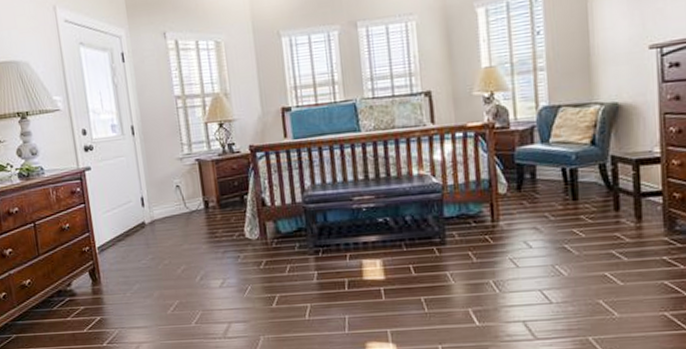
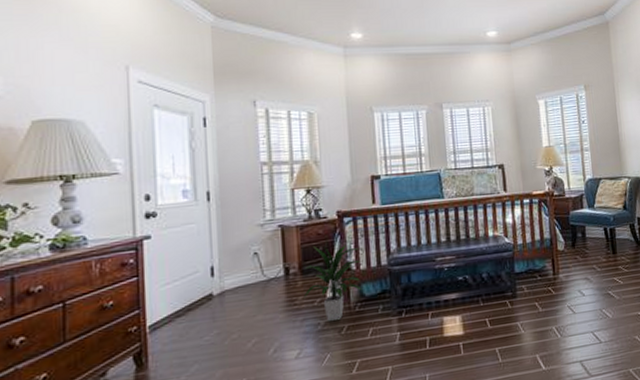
indoor plant: none [223,180,278,255] -> present [304,245,362,321]

